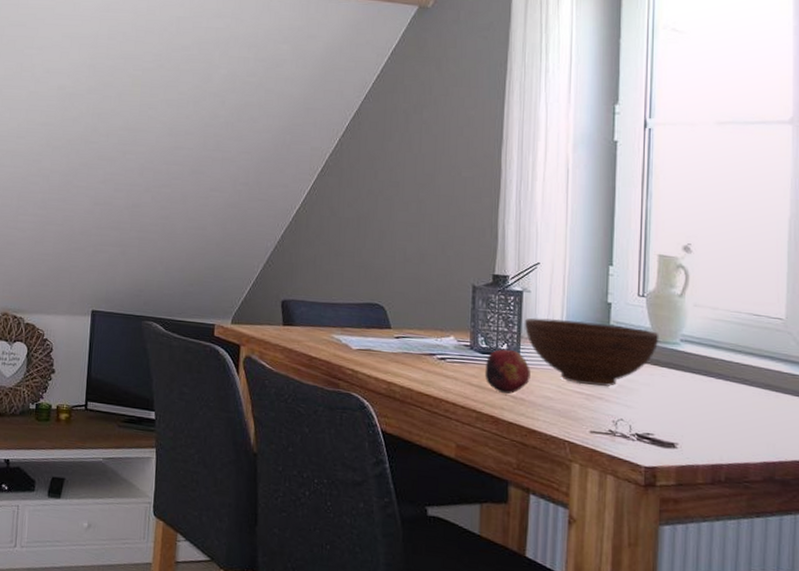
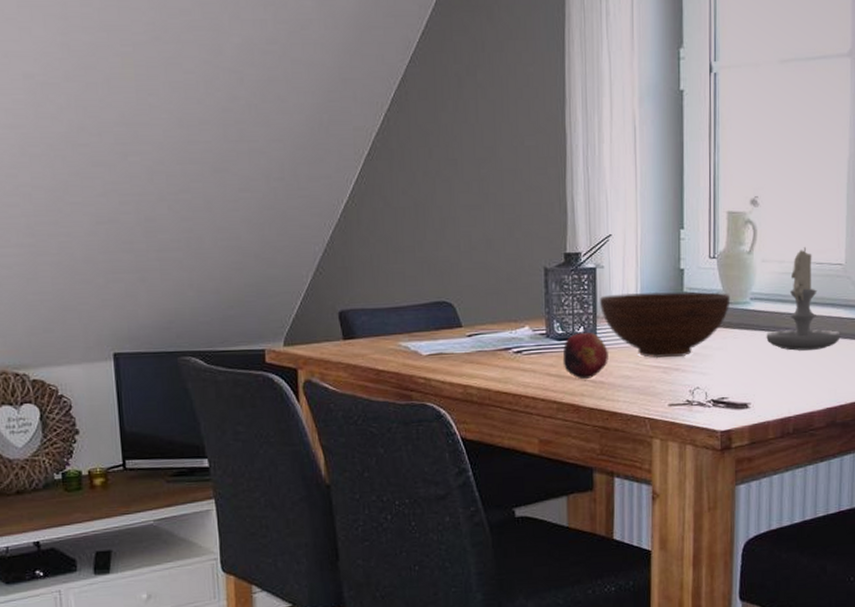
candle: none [697,297,780,401] -> present [766,247,841,351]

